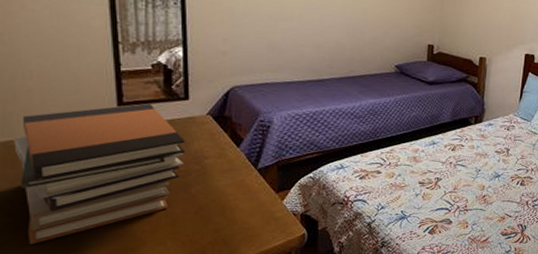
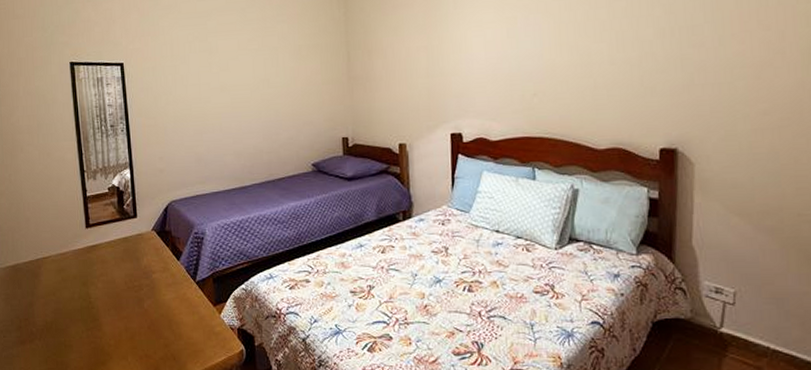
book stack: present [13,104,185,244] -> none [19,224,137,356]

